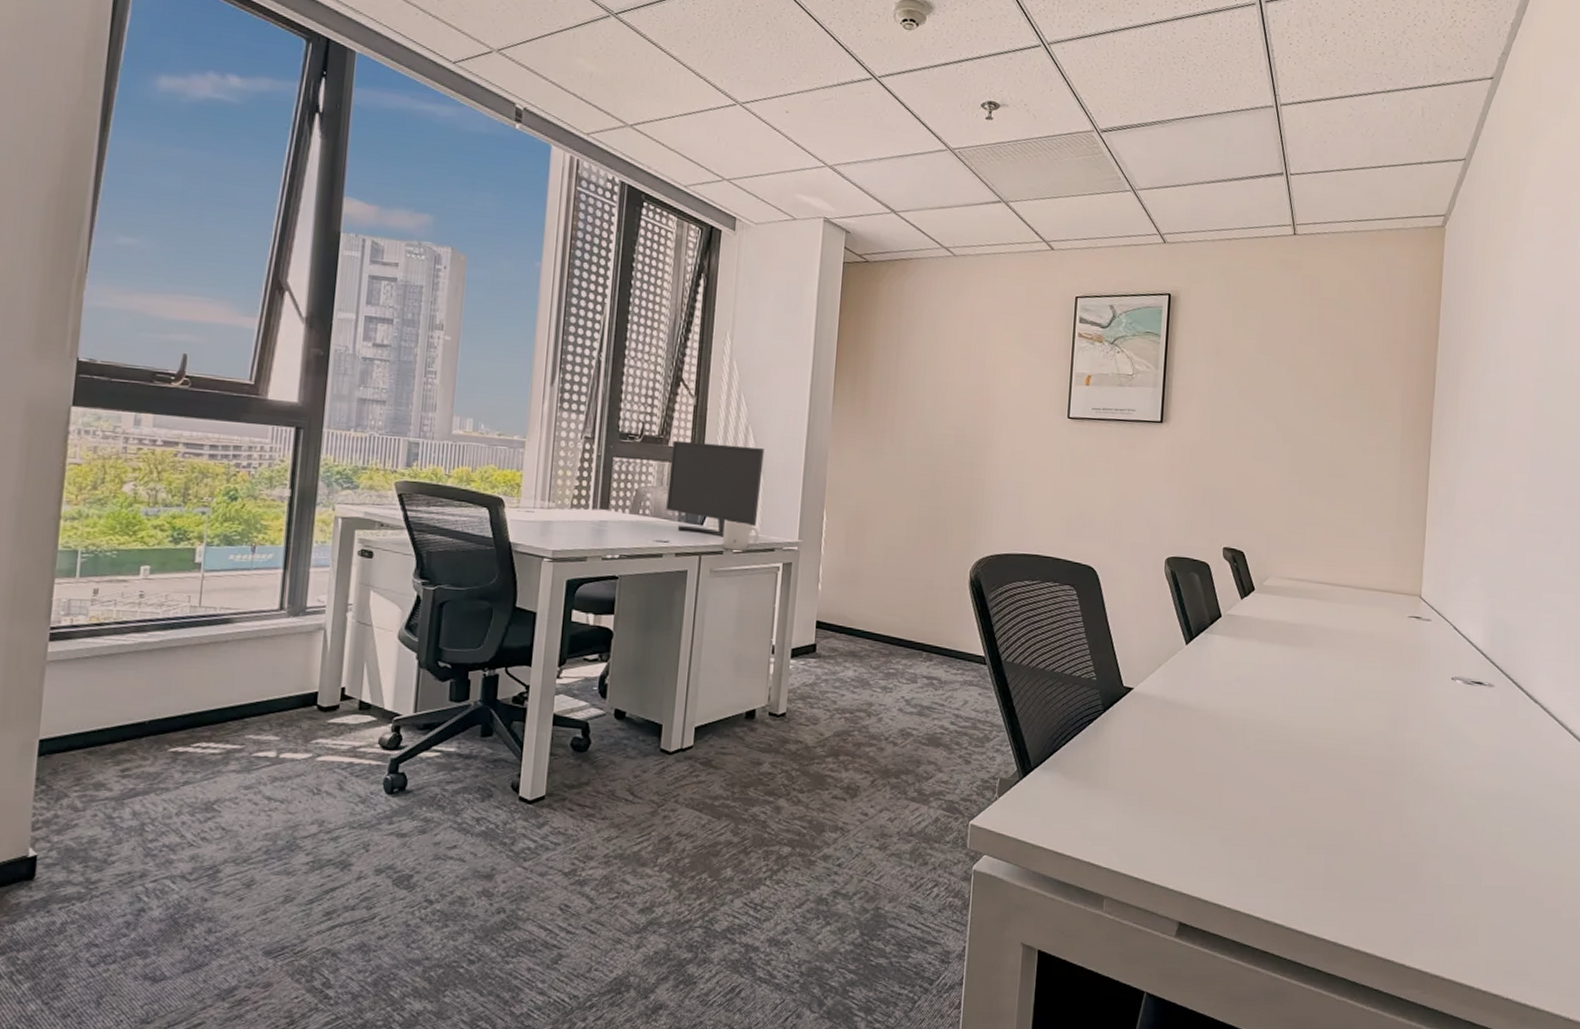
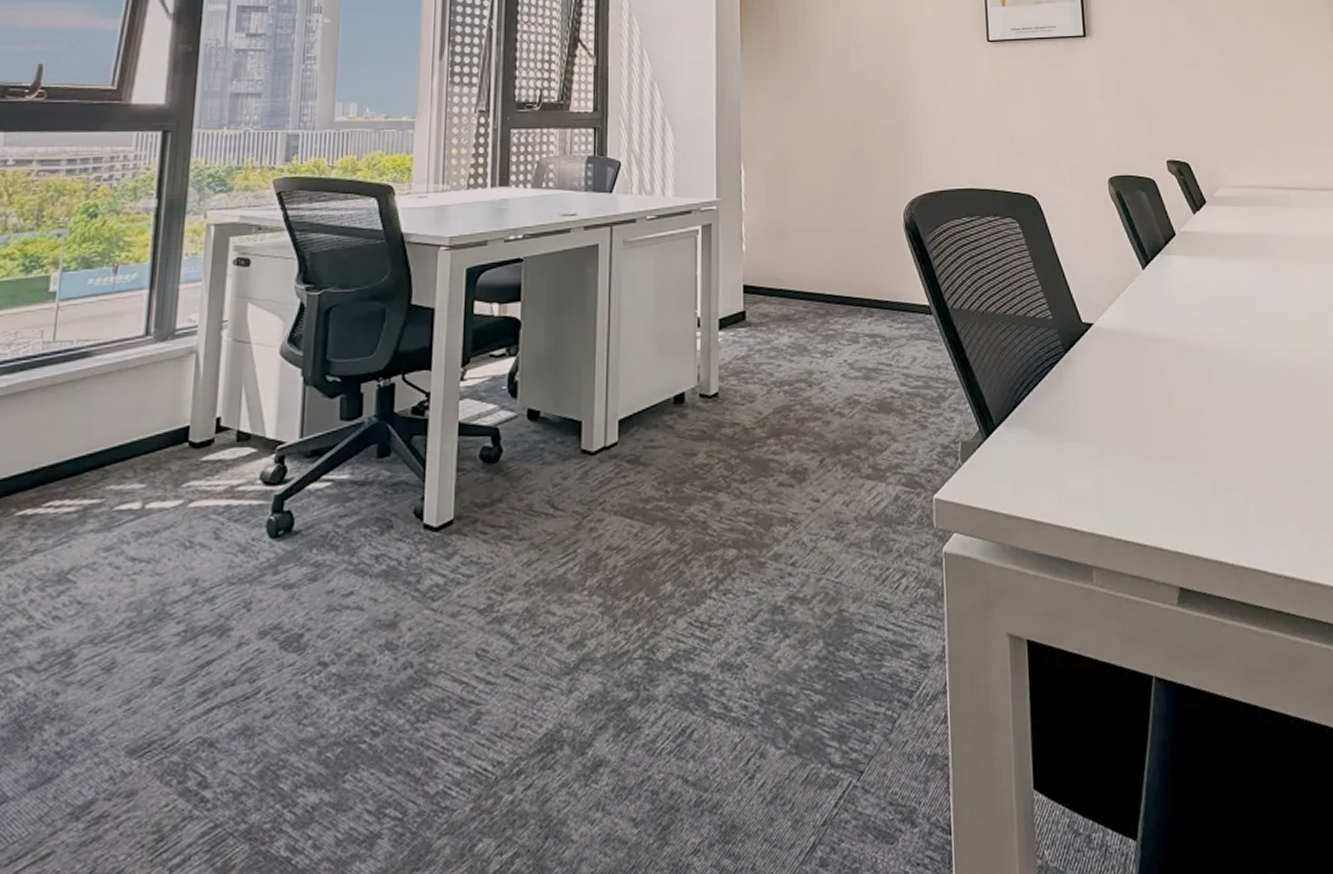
computer monitor: present [666,440,764,539] -> none [571,103,672,205]
mug: present [722,521,759,551] -> none [635,185,674,217]

